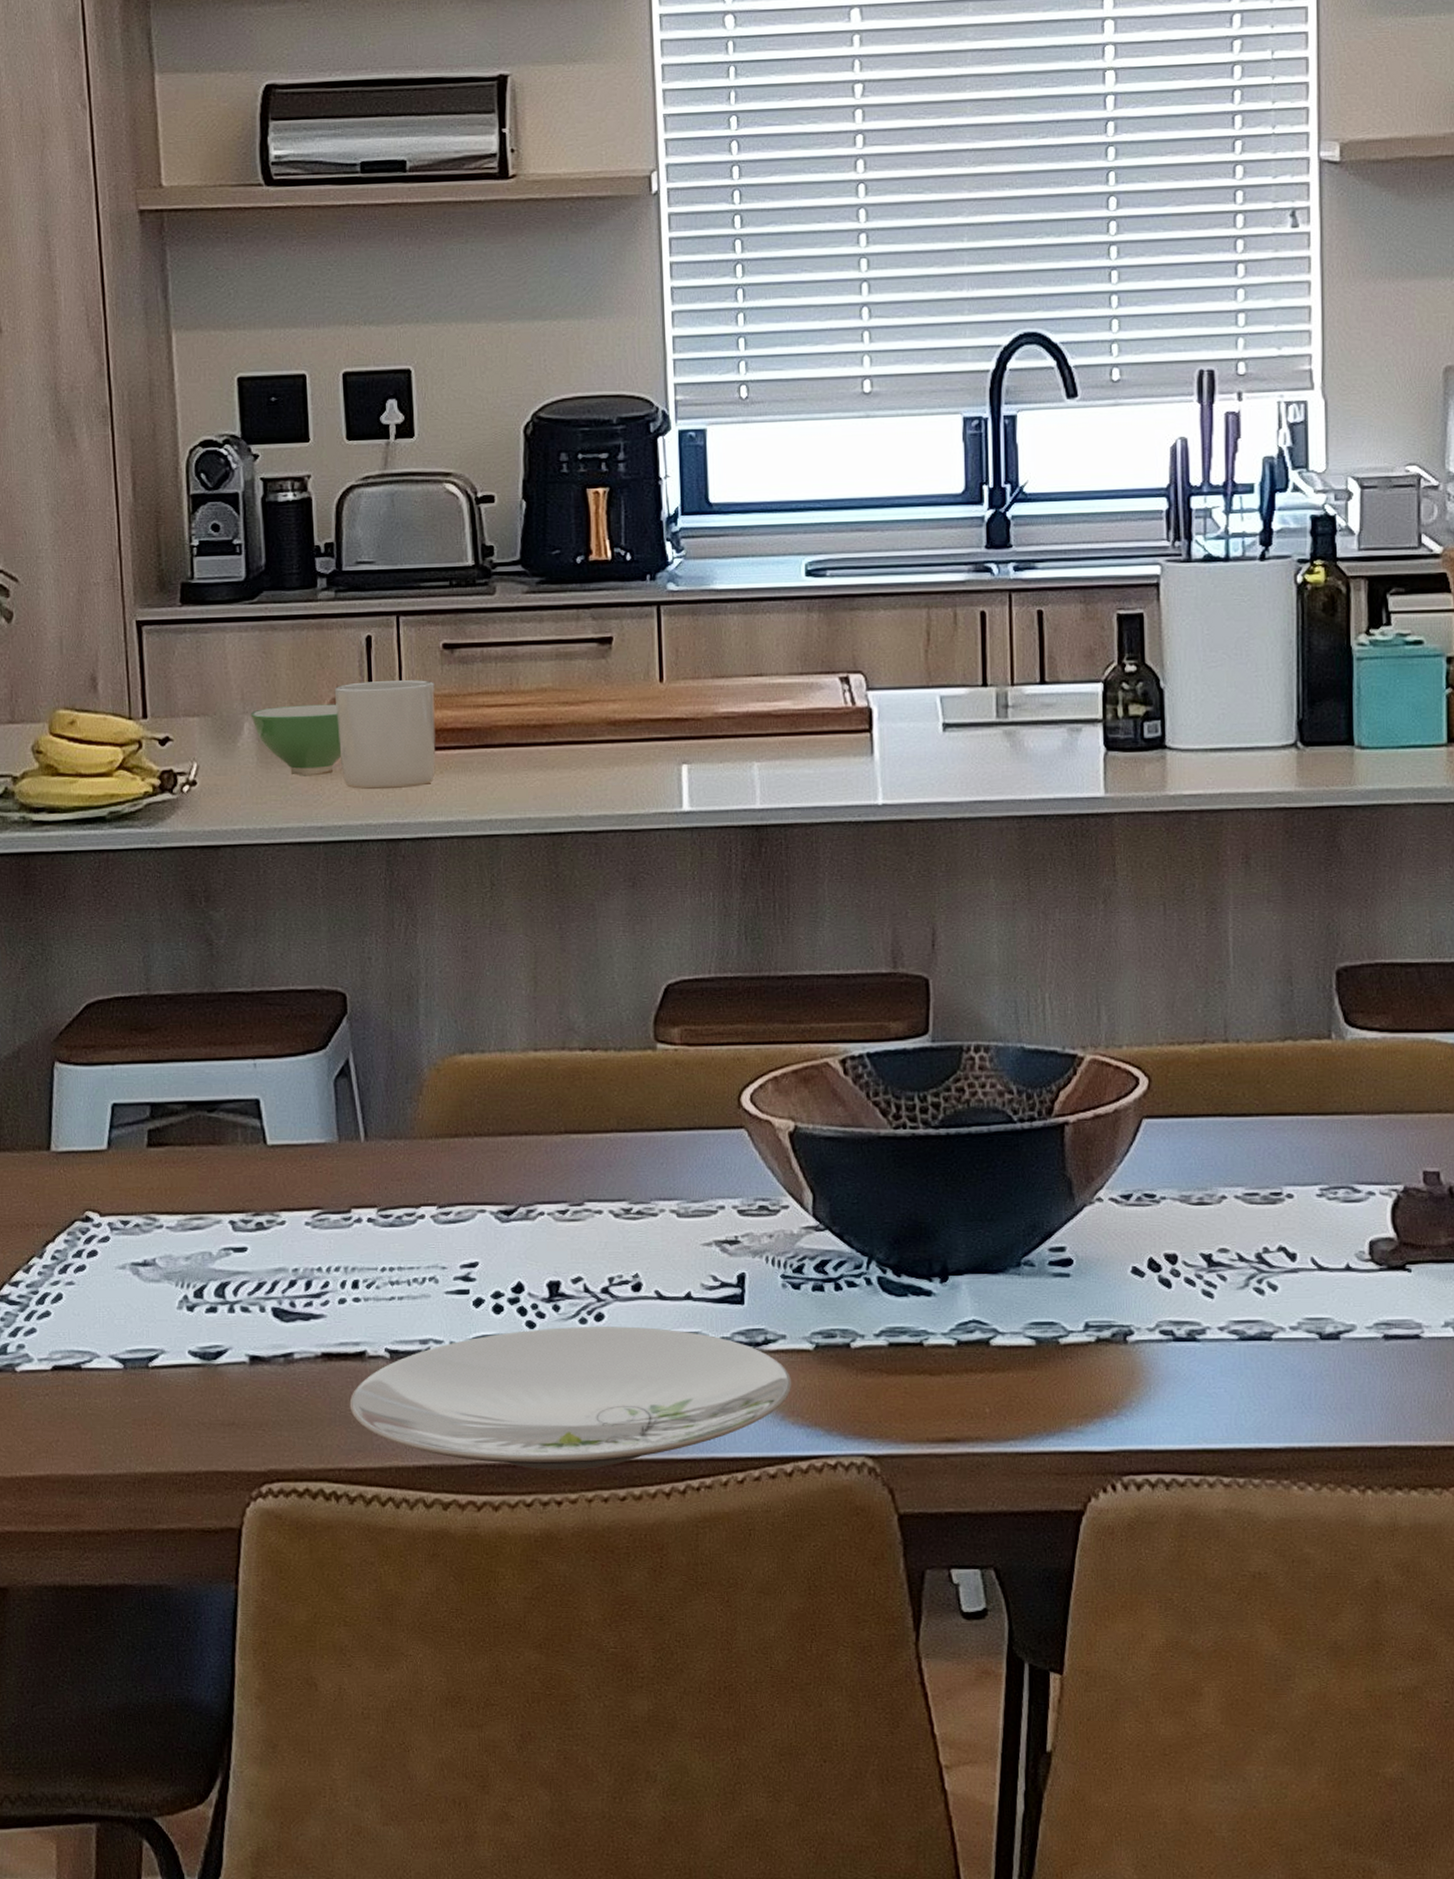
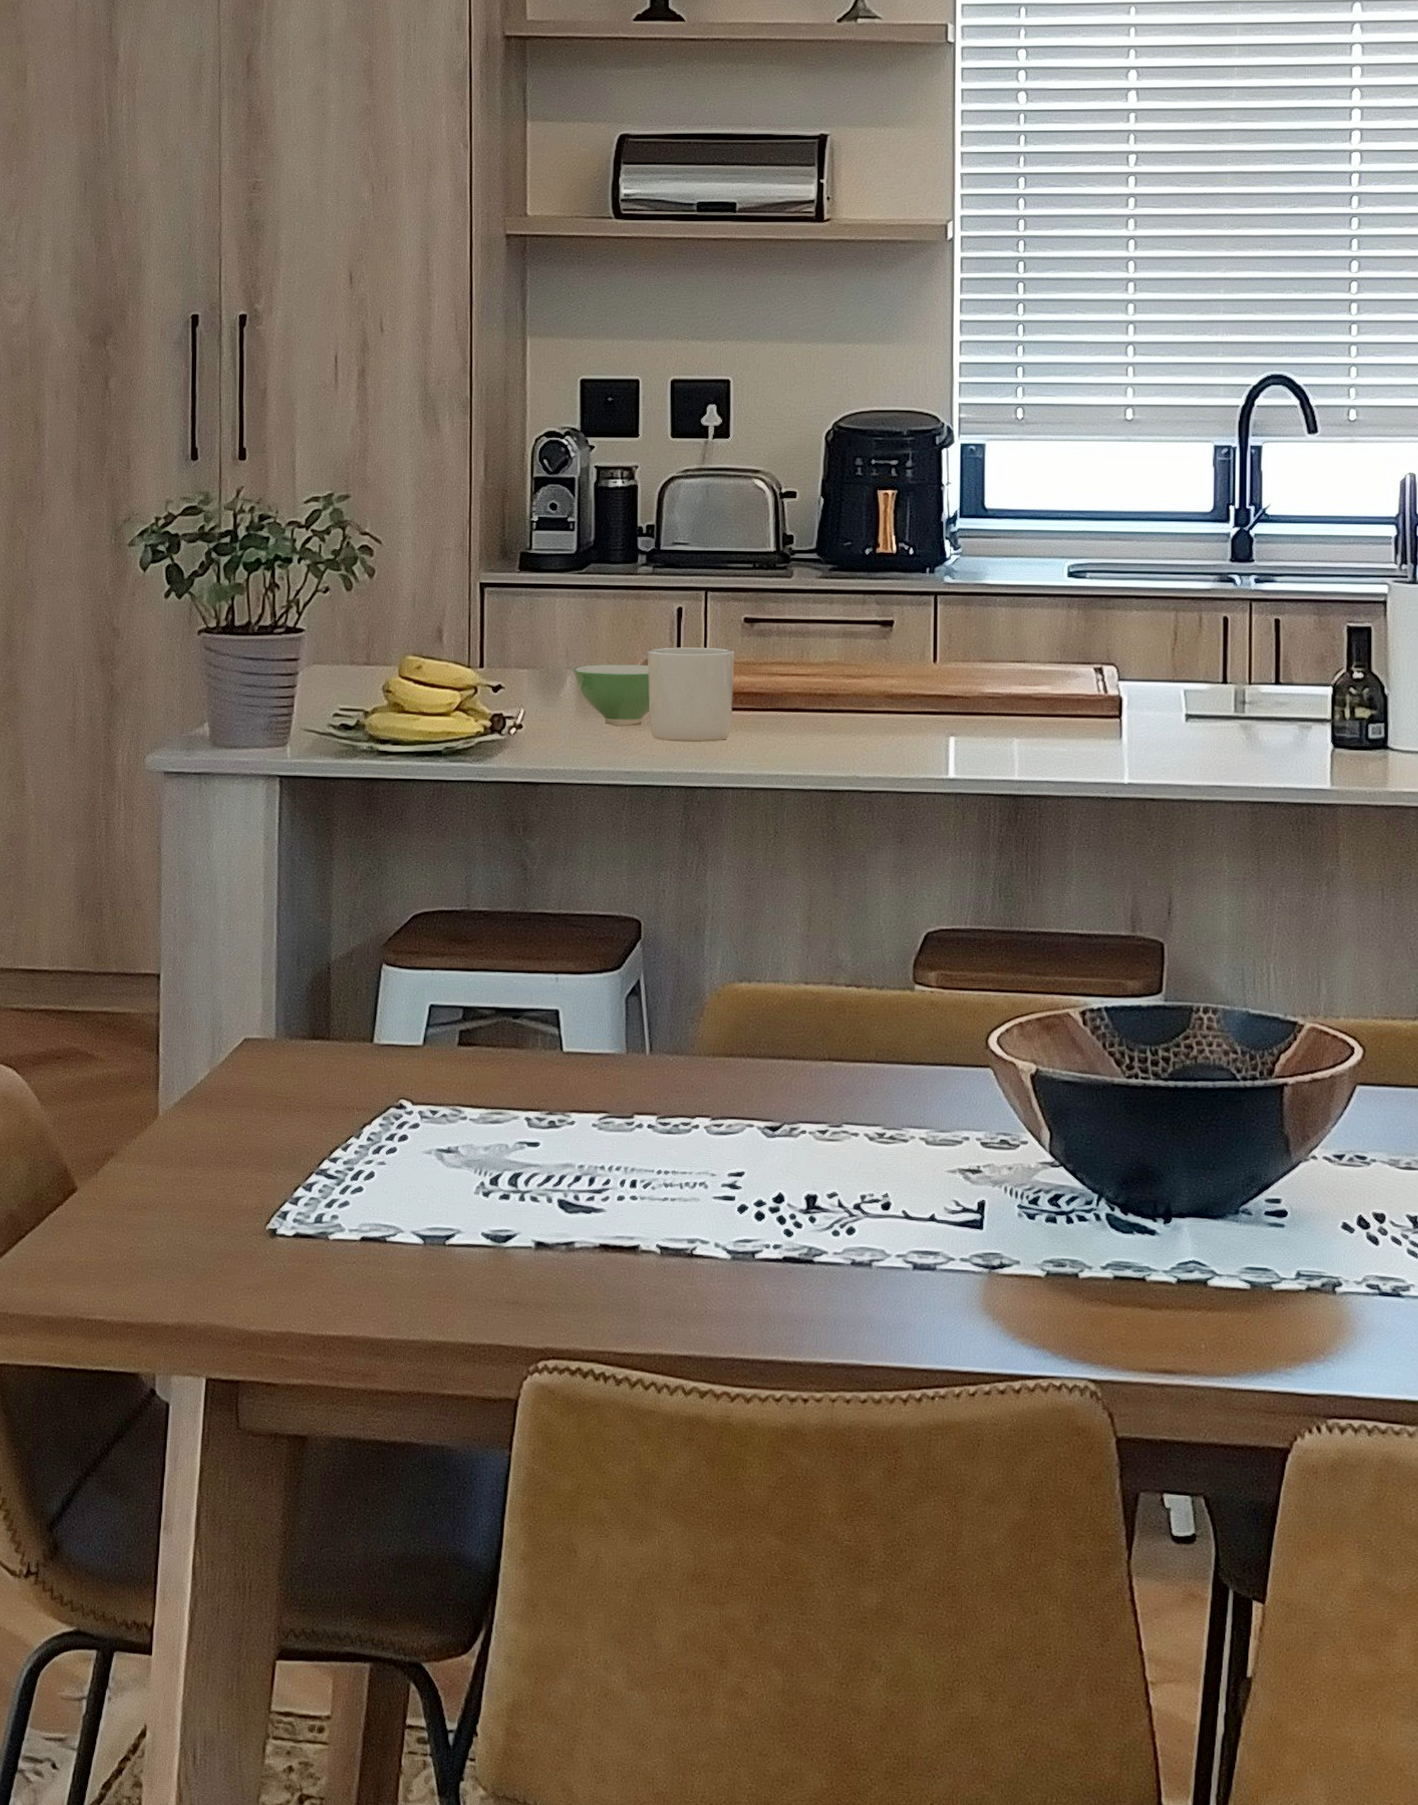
plate: present [349,1326,792,1470] -> none [621,1237,1024,1371]

